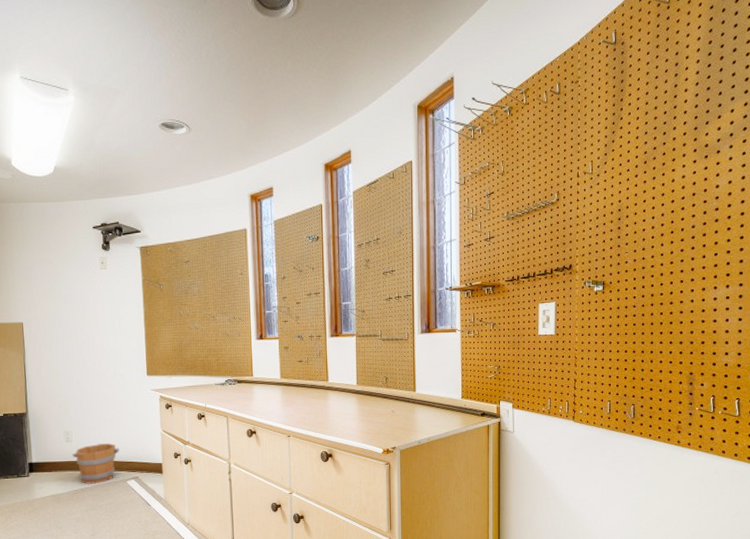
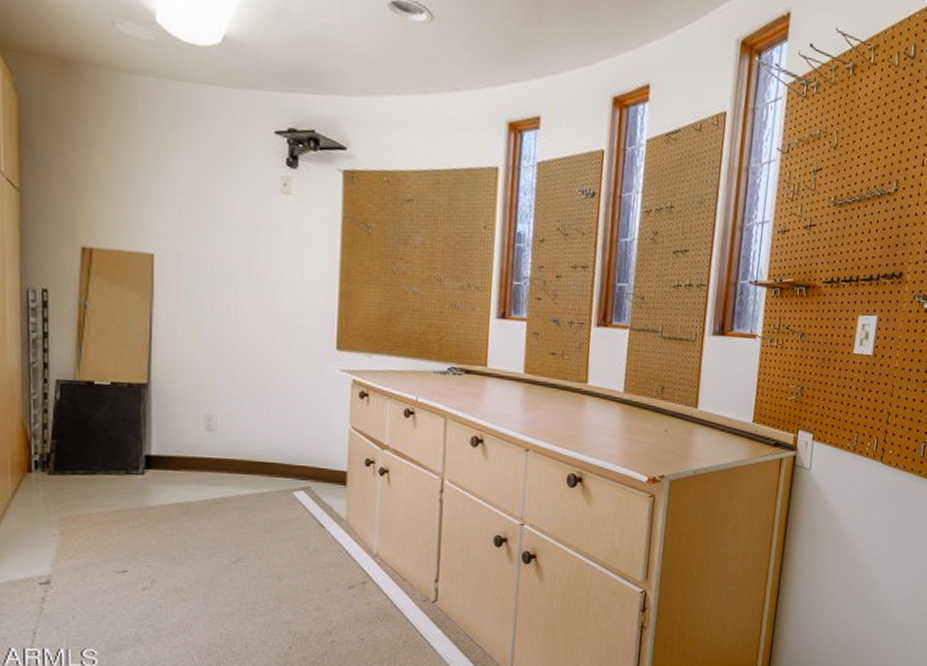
bucket: present [72,444,120,484] -> none [213,437,287,493]

